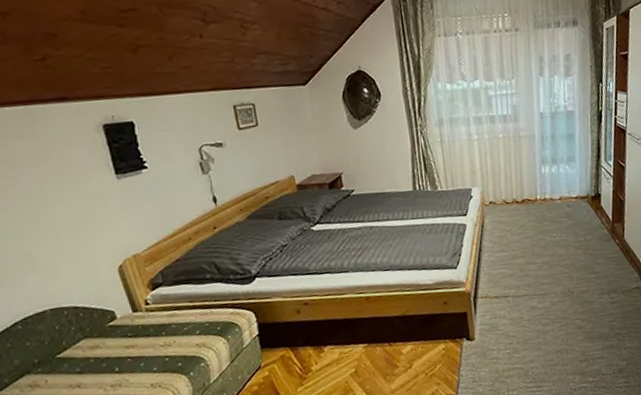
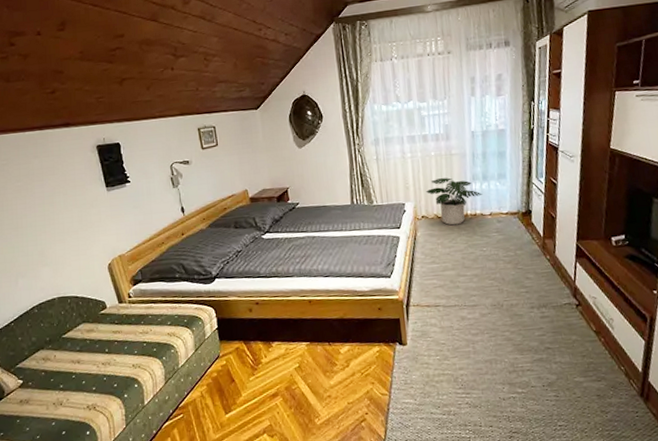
potted plant: none [493,161,552,211] -> present [425,178,483,226]

